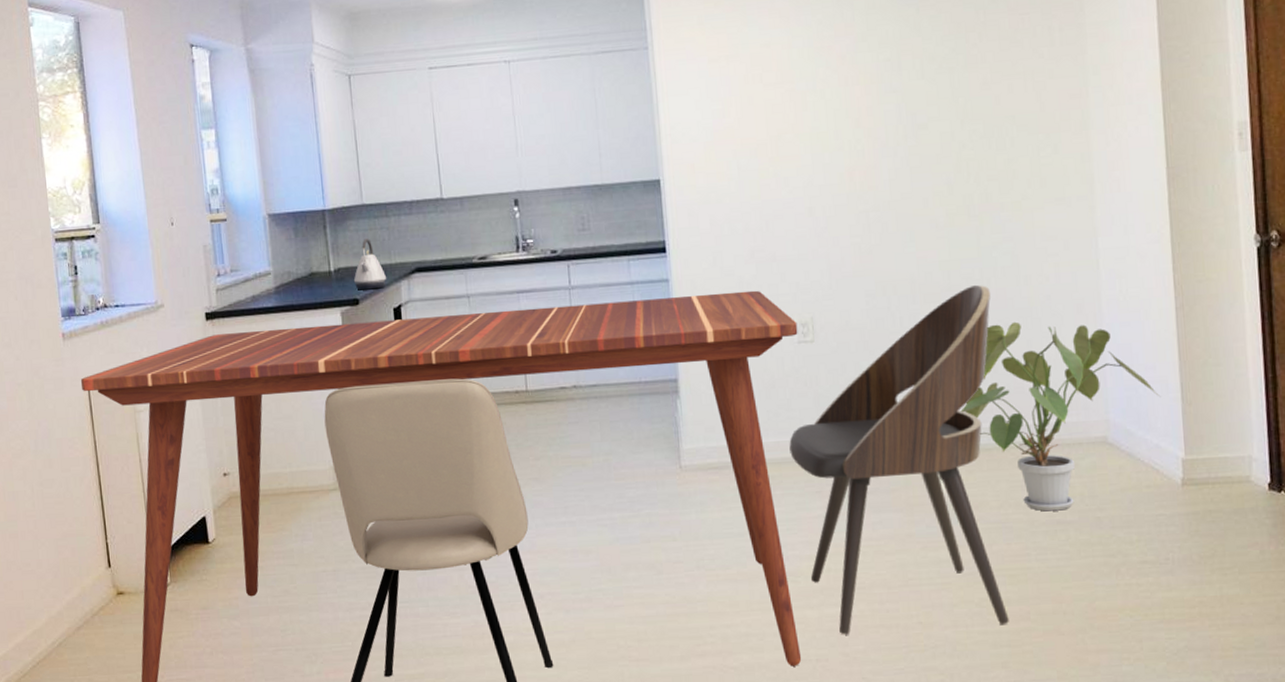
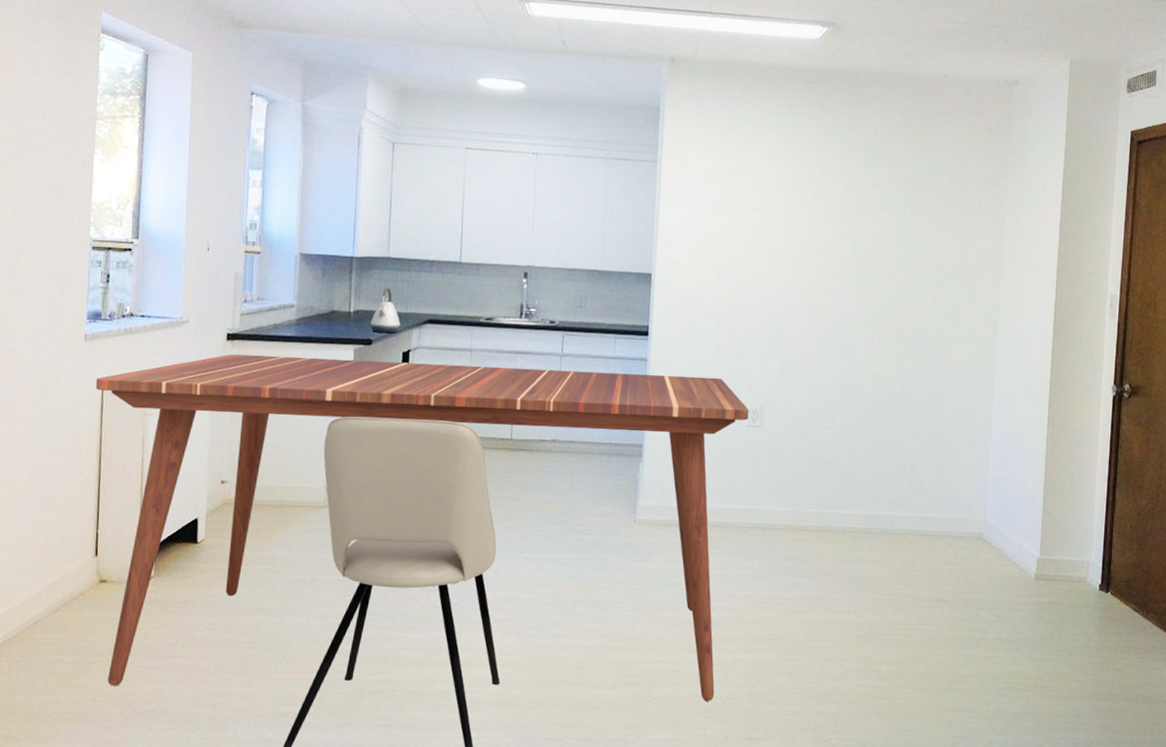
dining chair: present [789,285,1009,635] -> none [728,397,907,681]
house plant: present [960,321,1161,512] -> none [871,431,1028,590]

